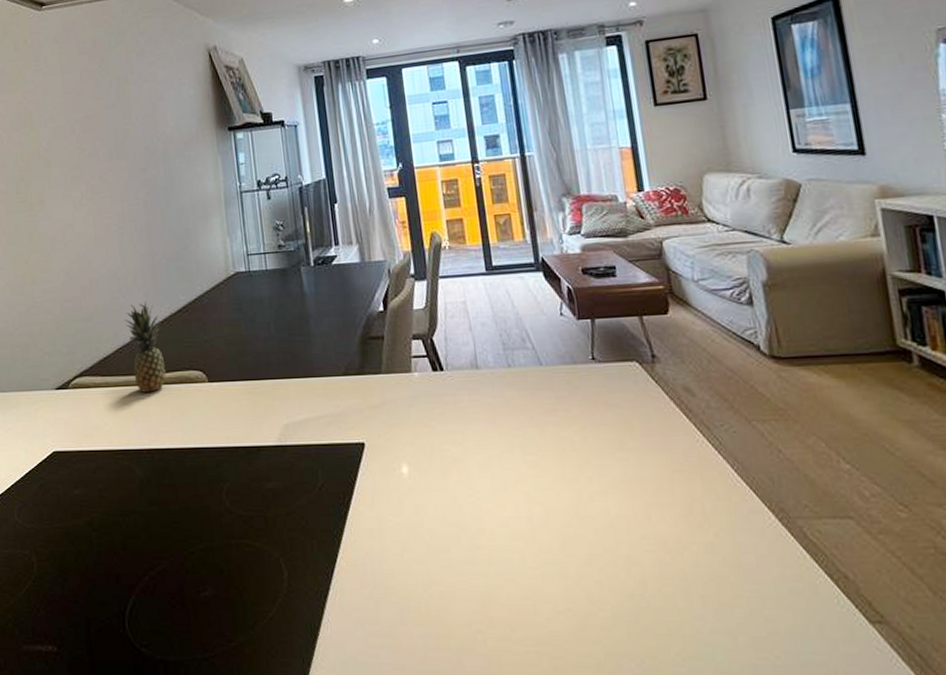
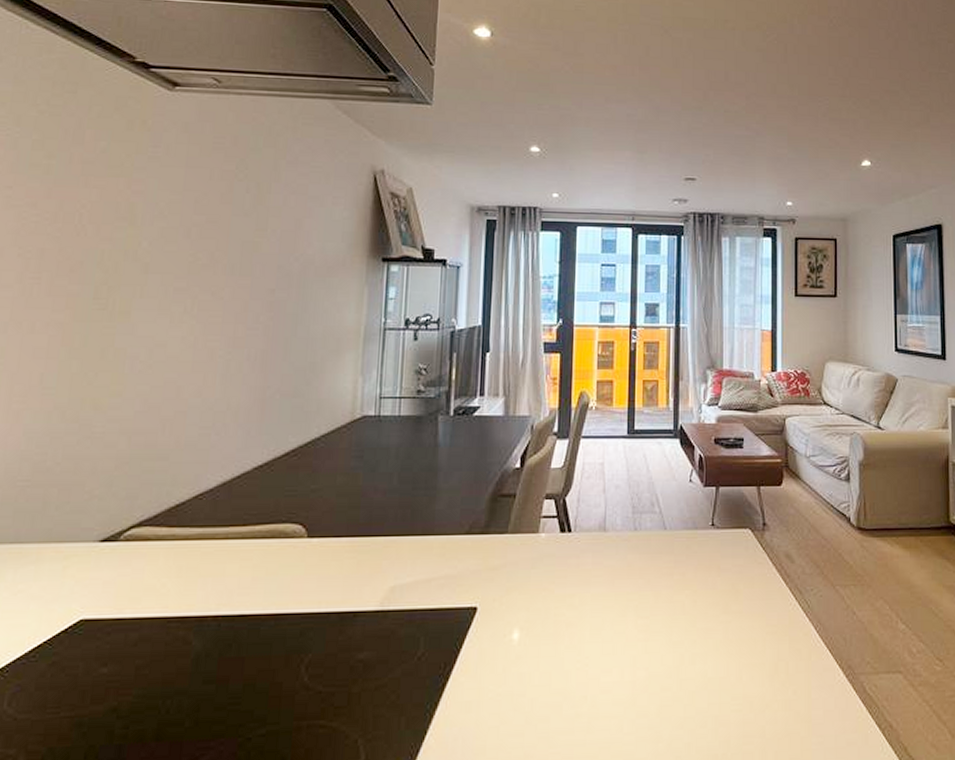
fruit: present [124,301,166,393] -> none [212,440,259,548]

